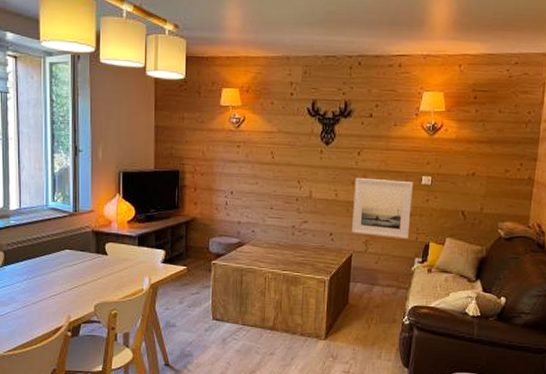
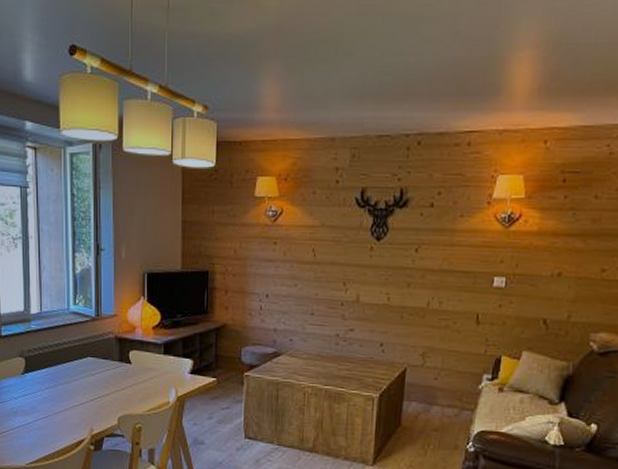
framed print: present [352,177,413,239] -> none [406,278,483,351]

